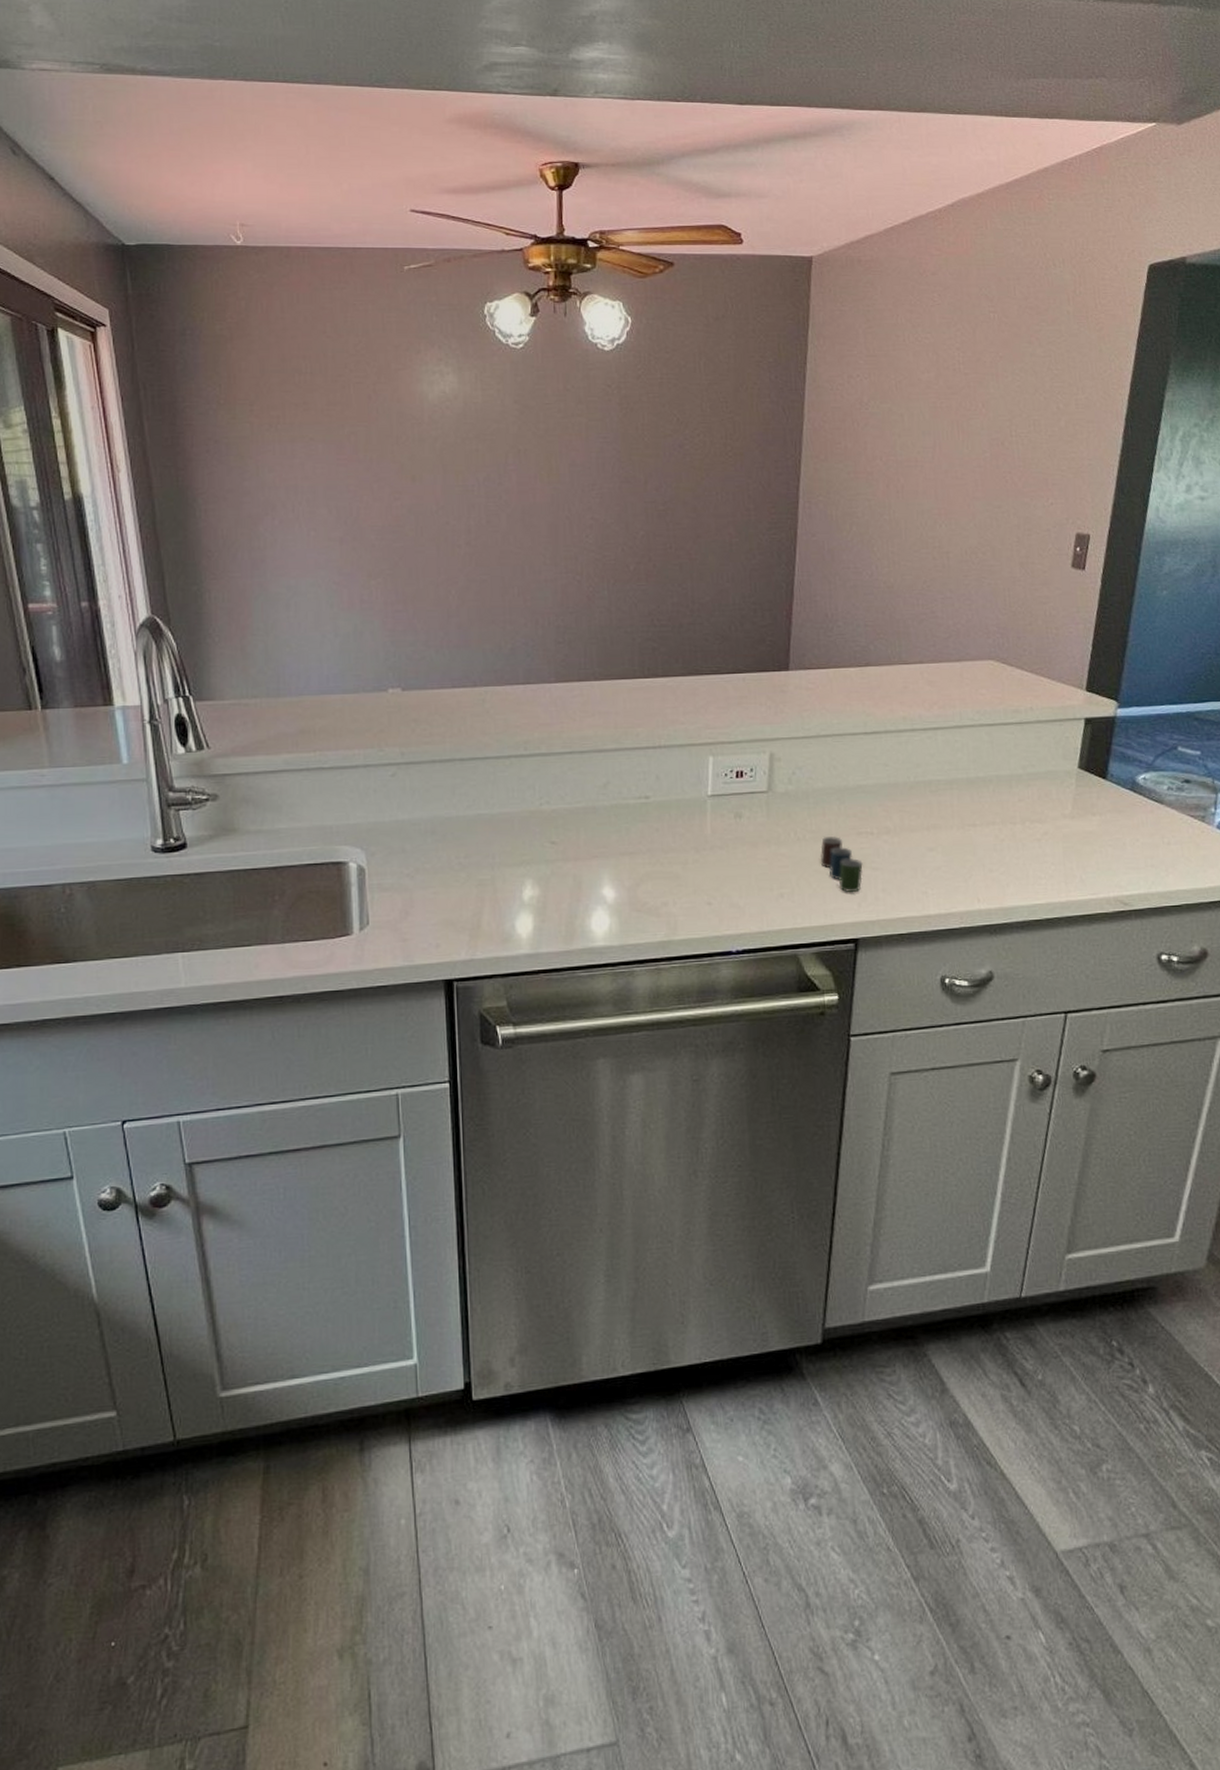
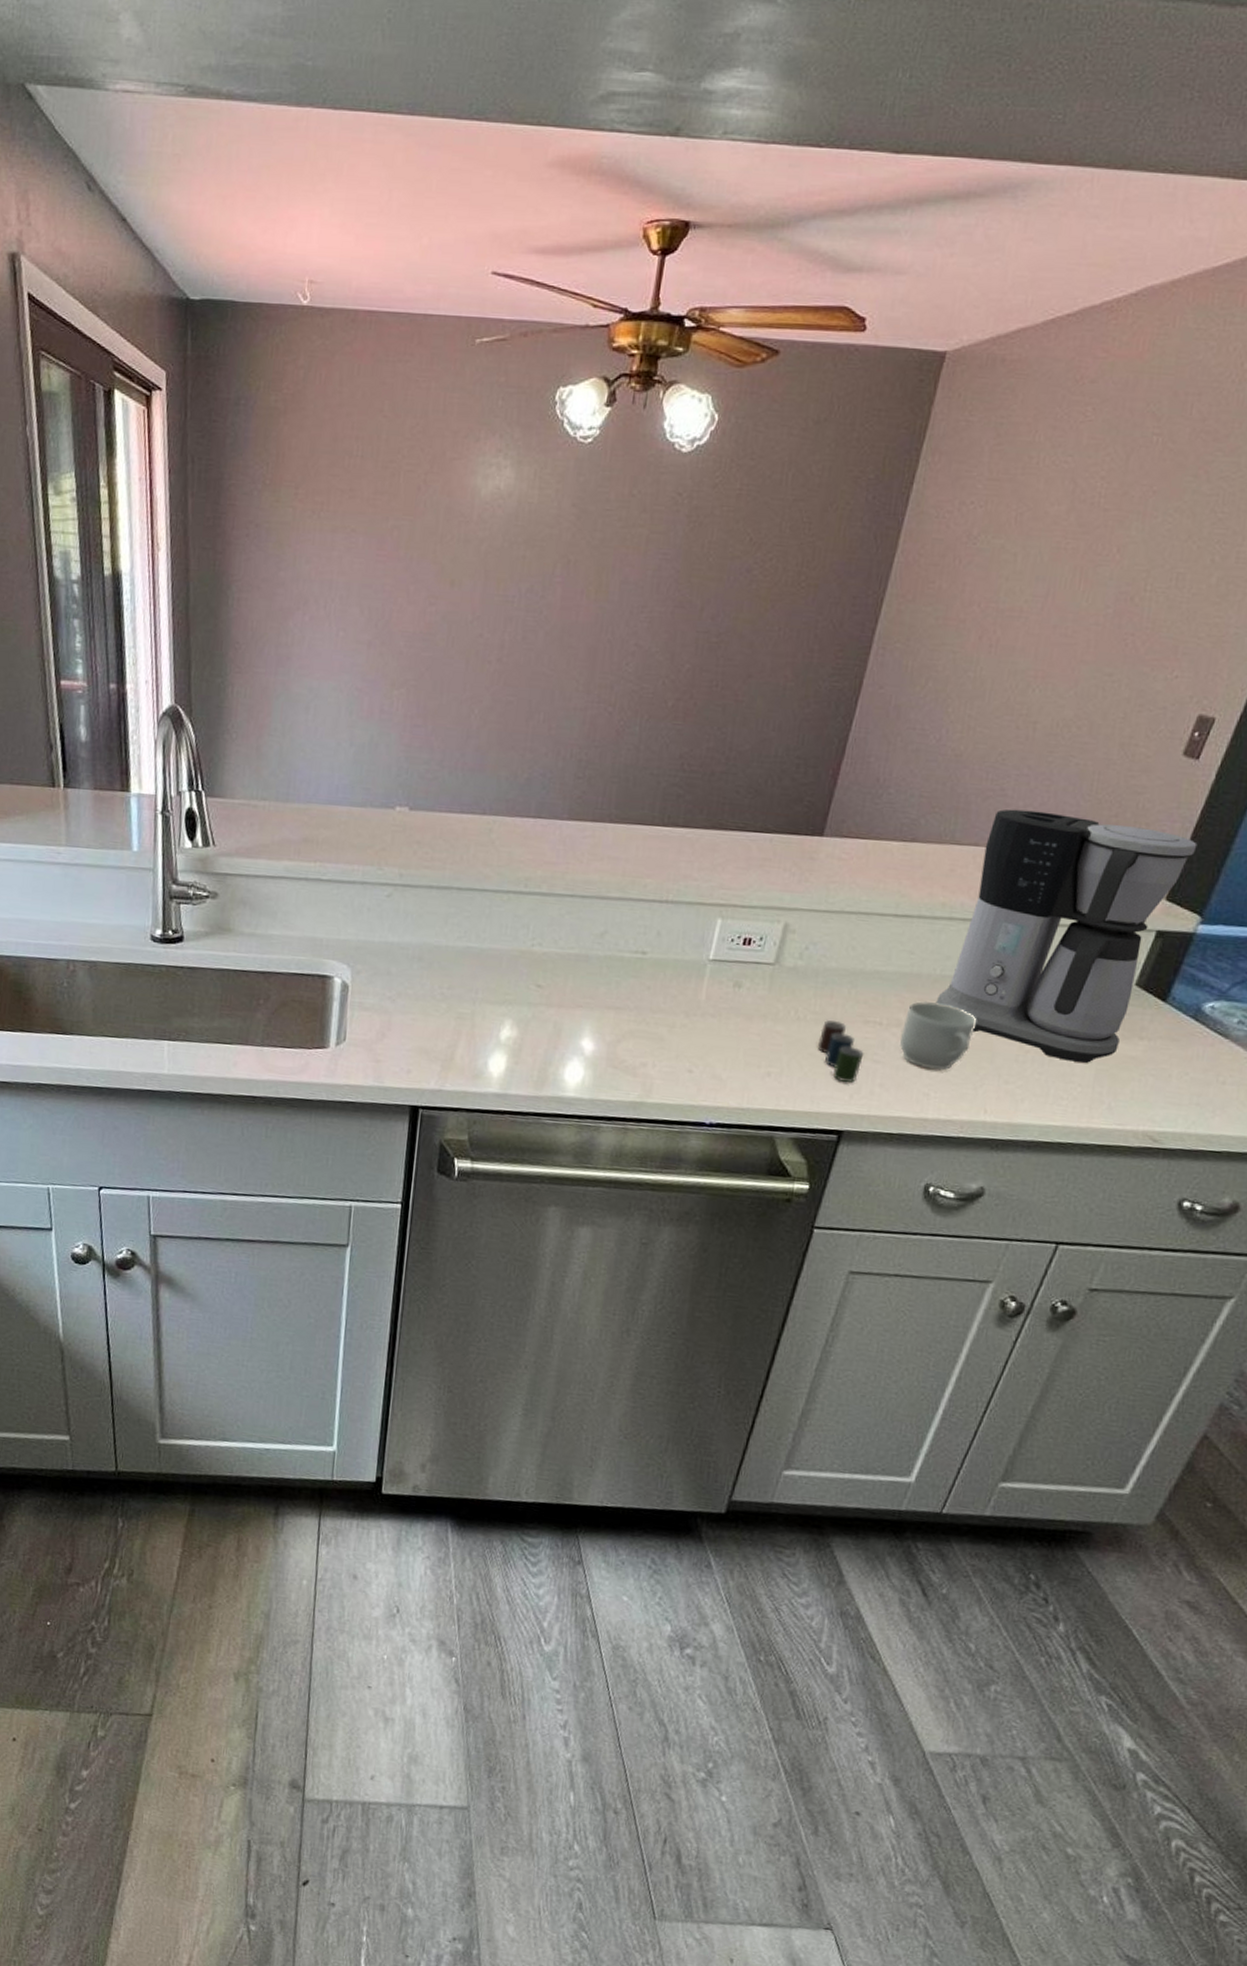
mug: none [891,807,955,869] -> present [899,1001,977,1070]
coffee maker: none [915,627,1101,844] -> present [935,809,1197,1063]

